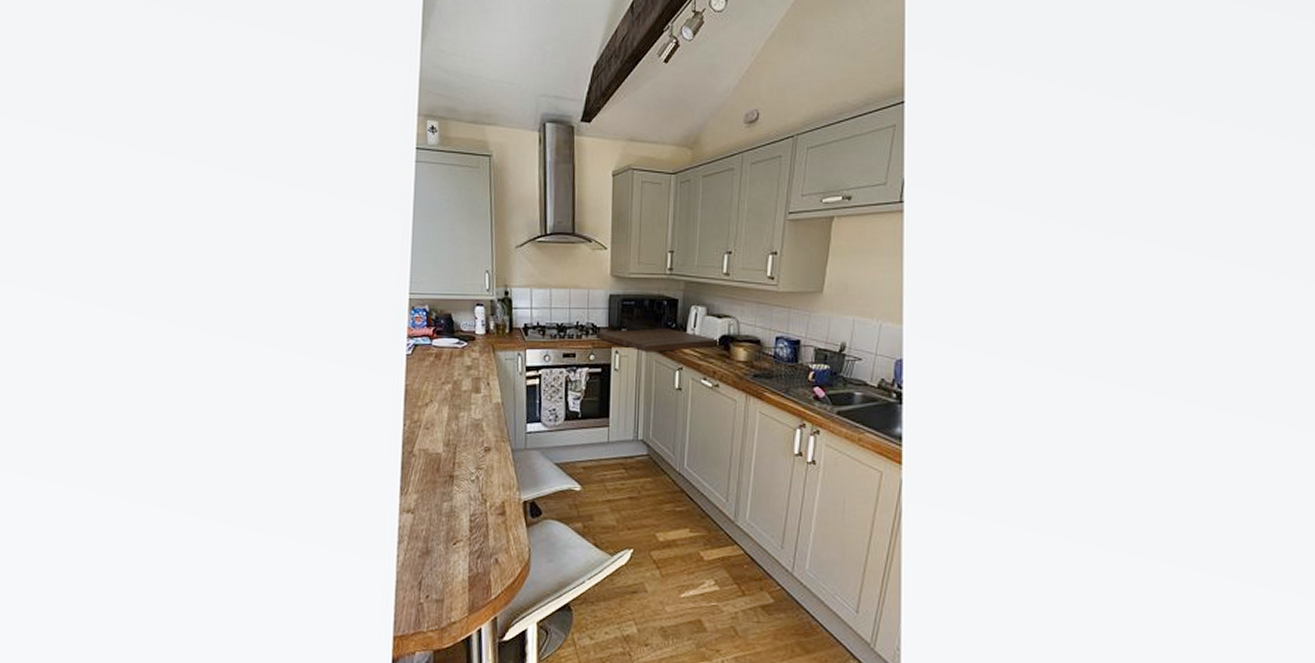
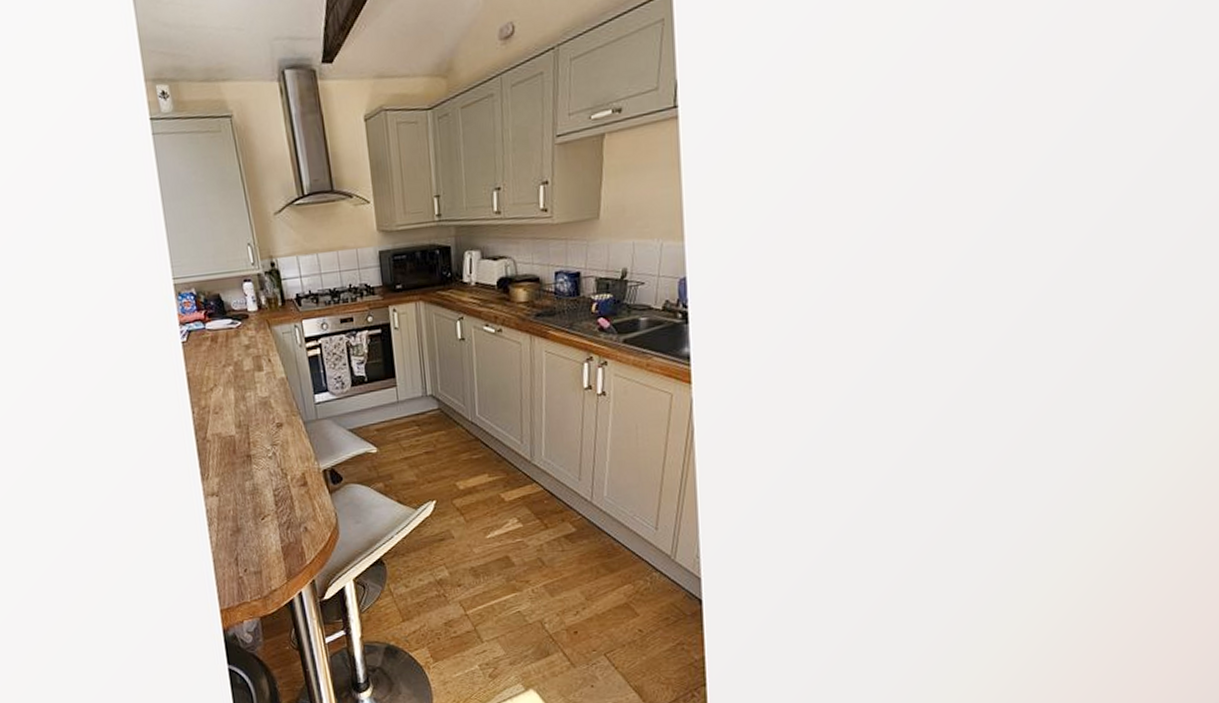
cutting board: present [596,327,720,353] -> none [371,277,499,307]

